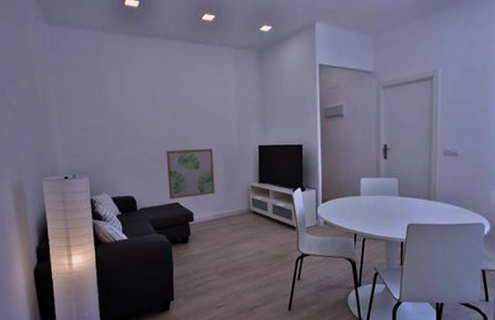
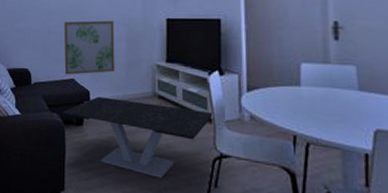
coffee table: none [167,216,297,279] -> present [61,96,213,178]

